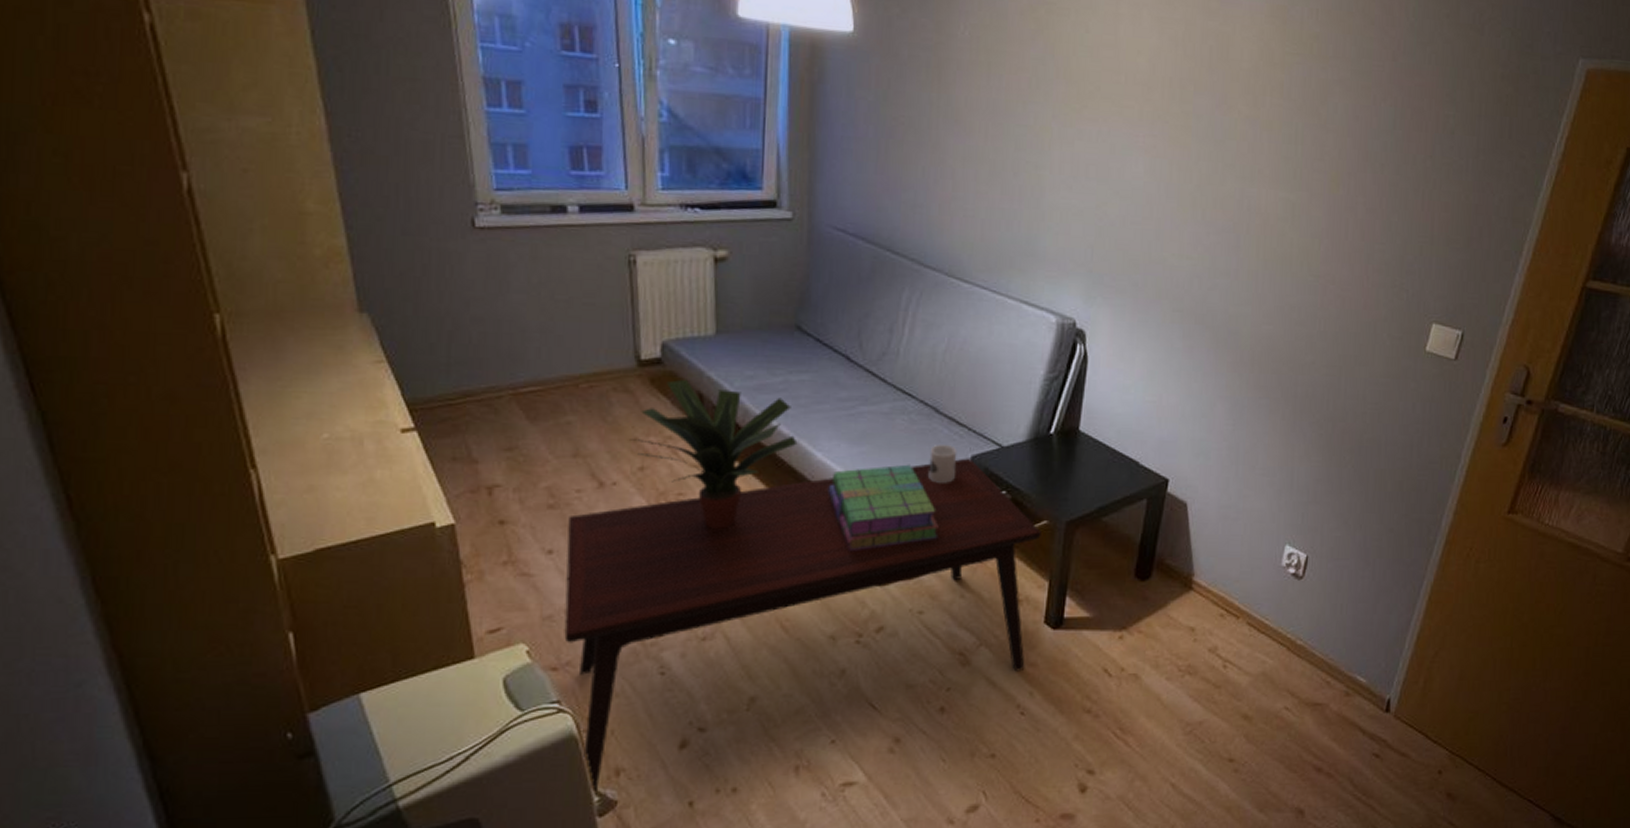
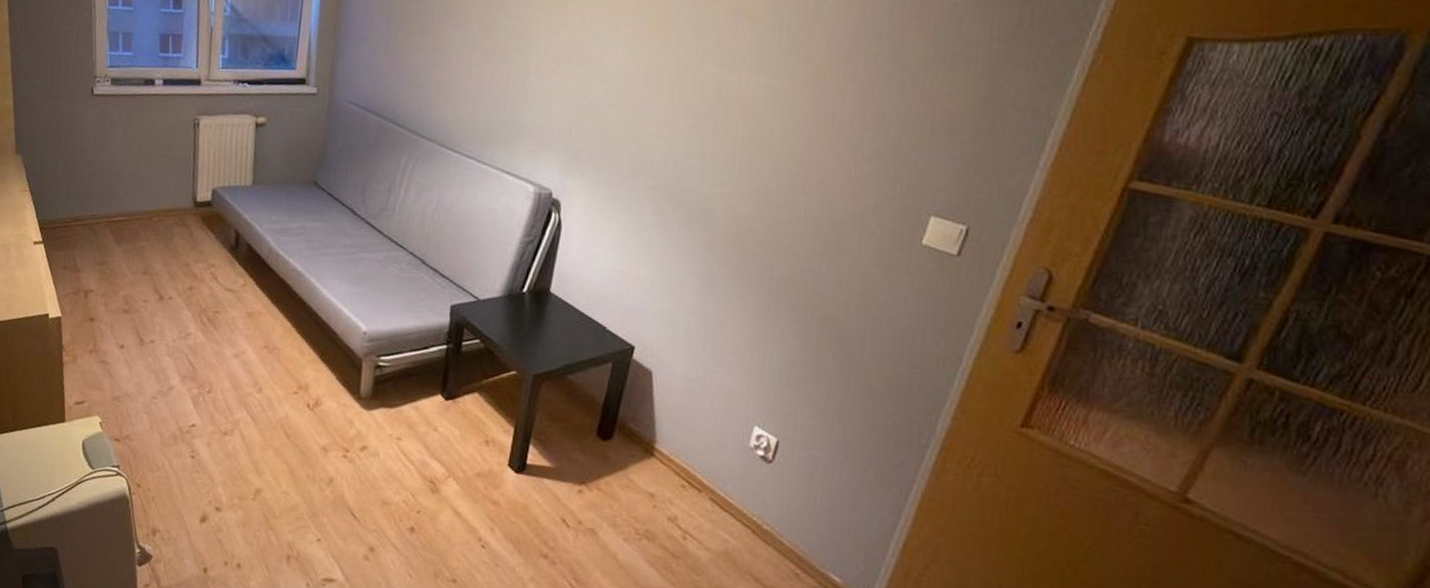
coffee table: present [564,458,1041,795] -> none [126,306,510,547]
potted plant: present [631,379,798,529] -> none [185,219,308,344]
stack of books: present [828,464,939,552] -> none [329,306,419,377]
mug: present [929,445,957,483] -> none [413,292,439,327]

